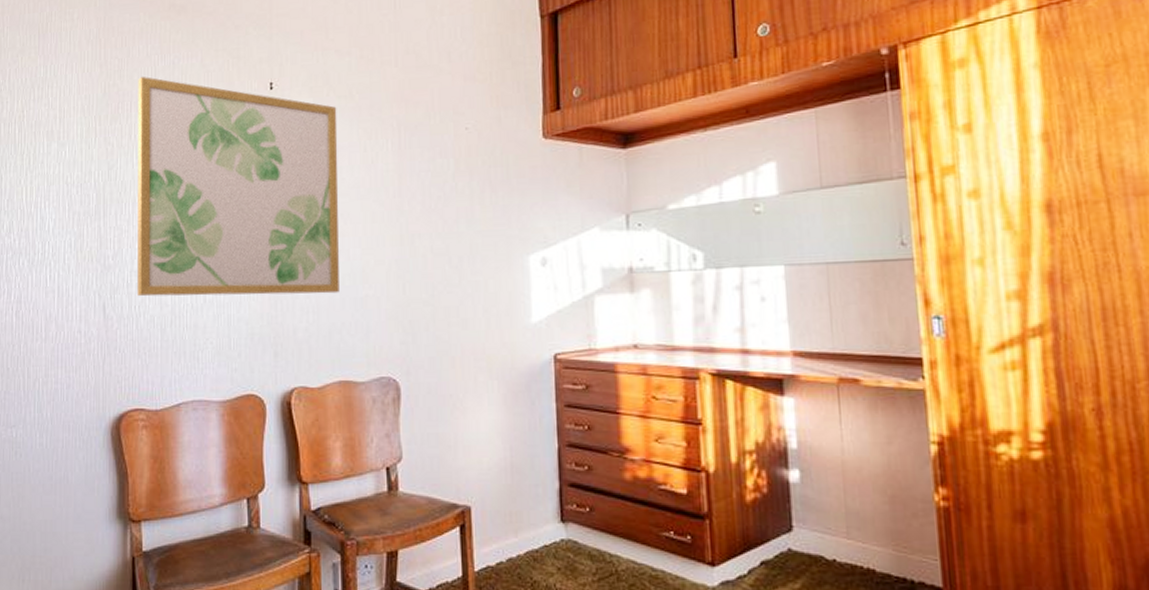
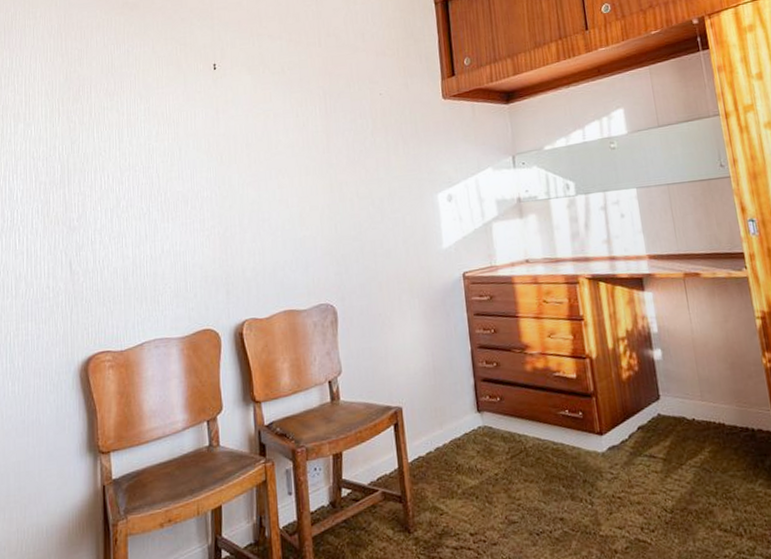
wall art: present [137,76,339,297] -> none [96,63,281,252]

